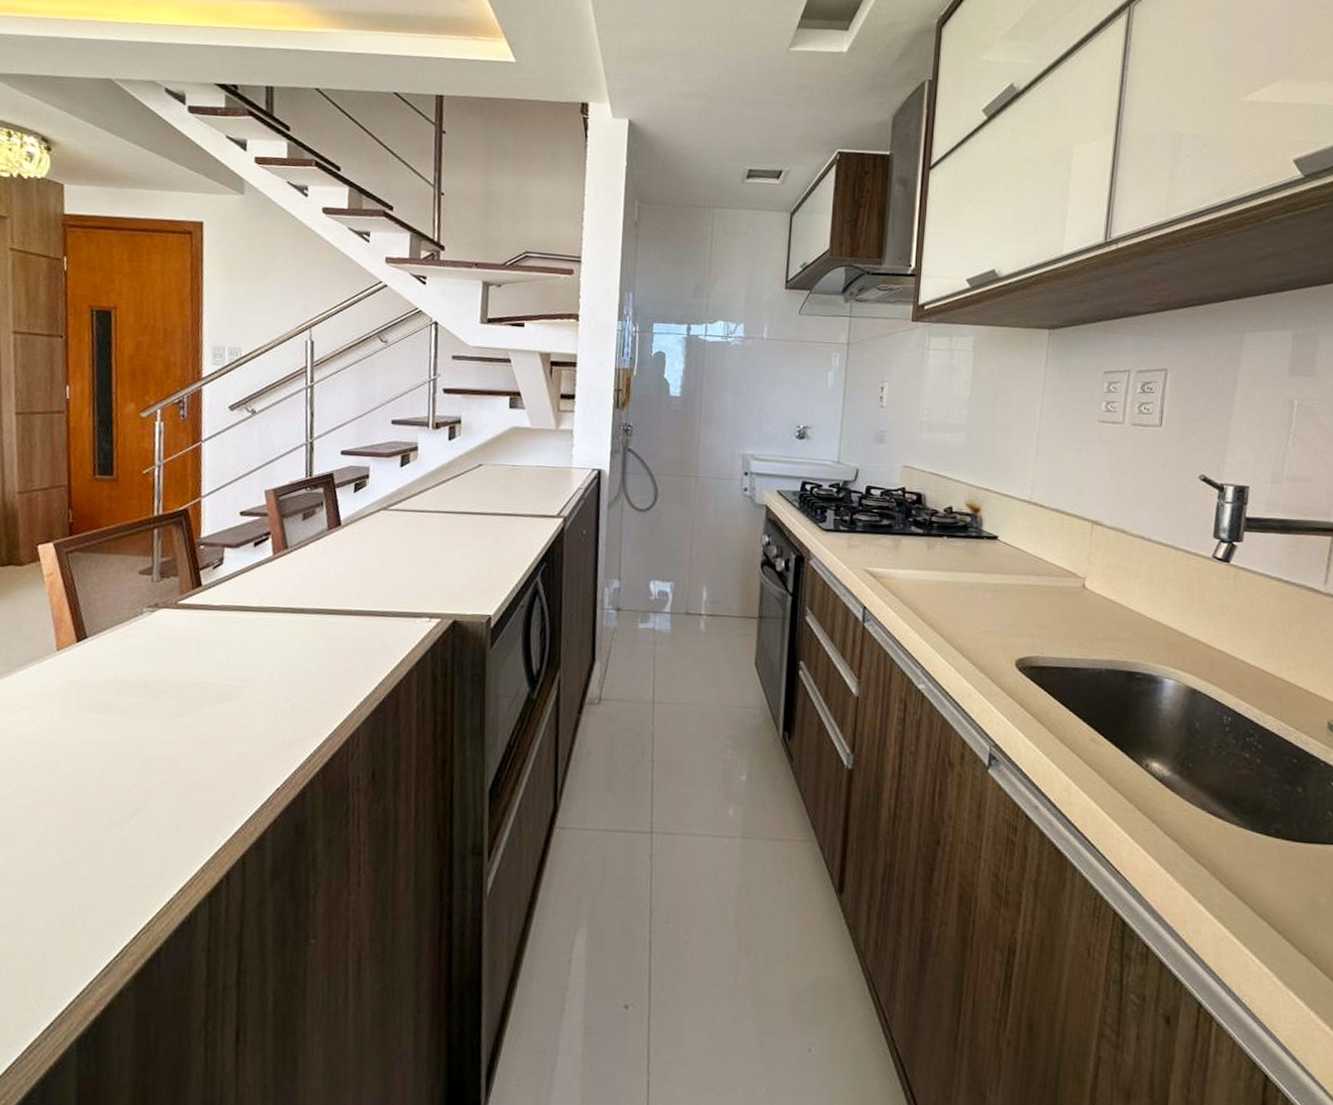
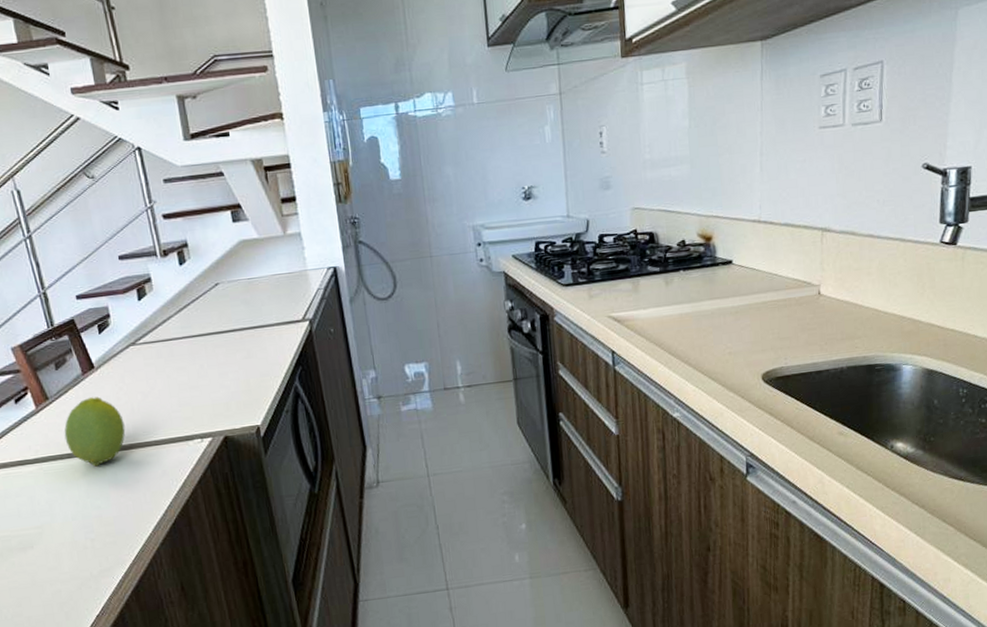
fruit: none [293,554,357,627] -> present [64,396,126,467]

